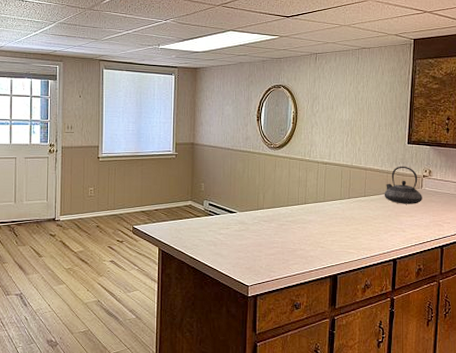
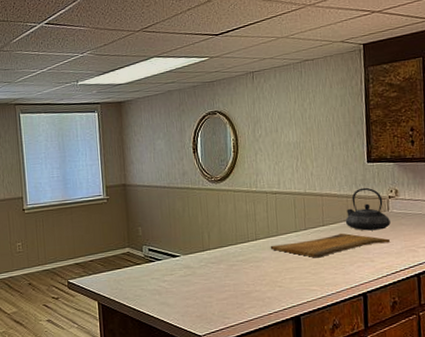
cutting board: none [317,204,421,225] -> present [270,232,391,258]

